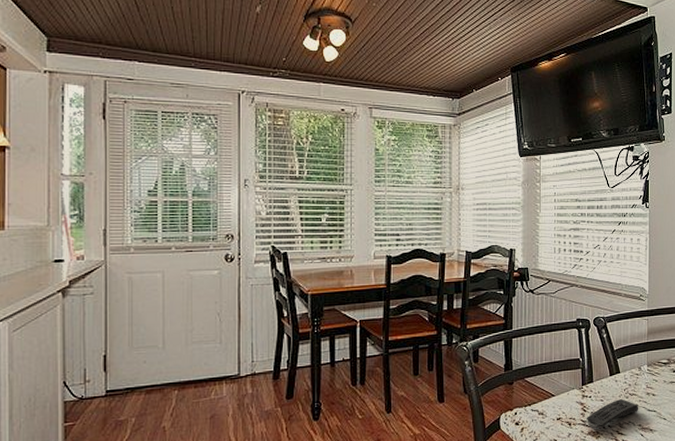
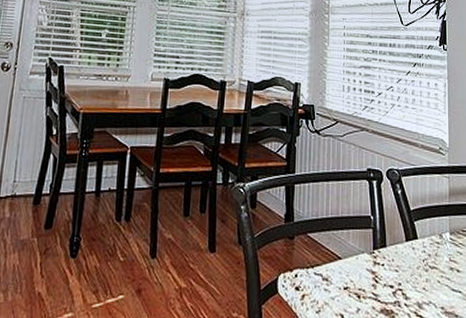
remote control: present [586,399,639,429] -> none [378,272,441,307]

